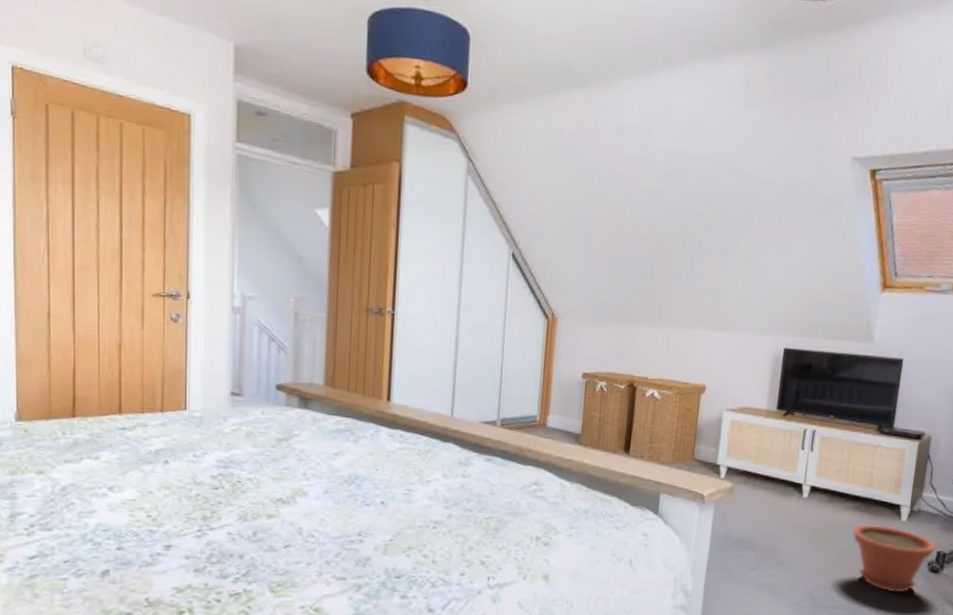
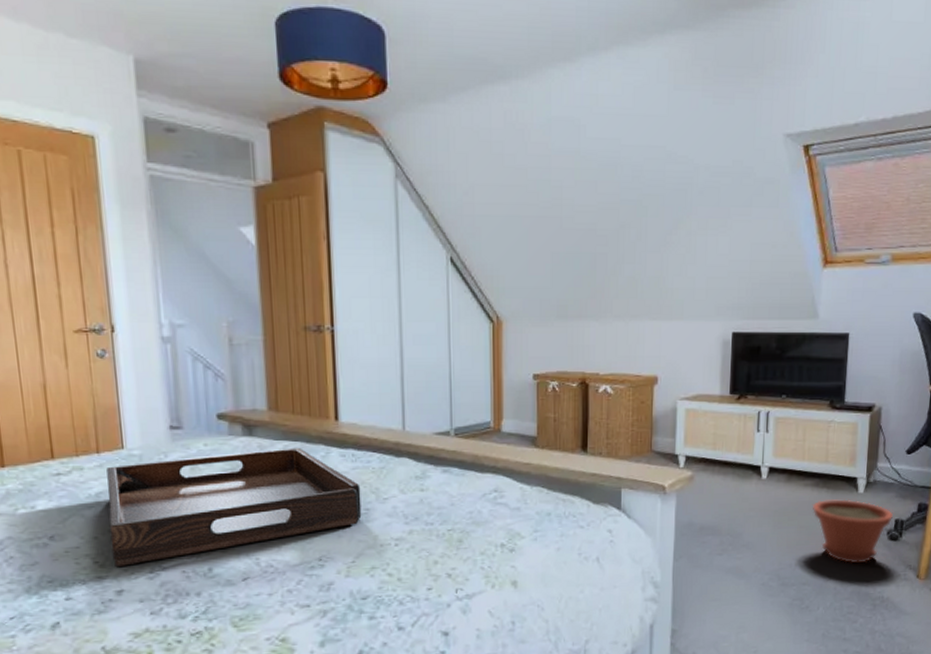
serving tray: none [165,423,405,523] -> present [106,447,362,567]

